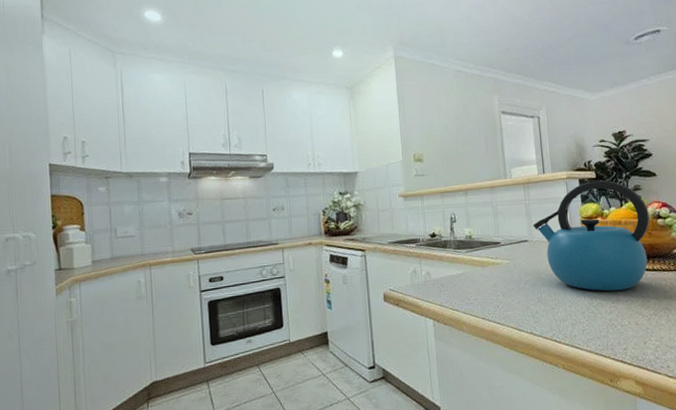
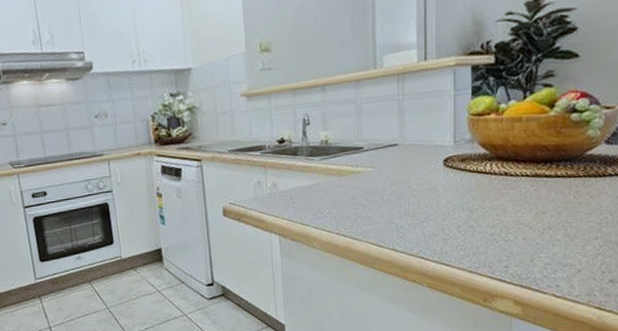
kettle: present [533,180,650,292] -> none [405,66,561,202]

